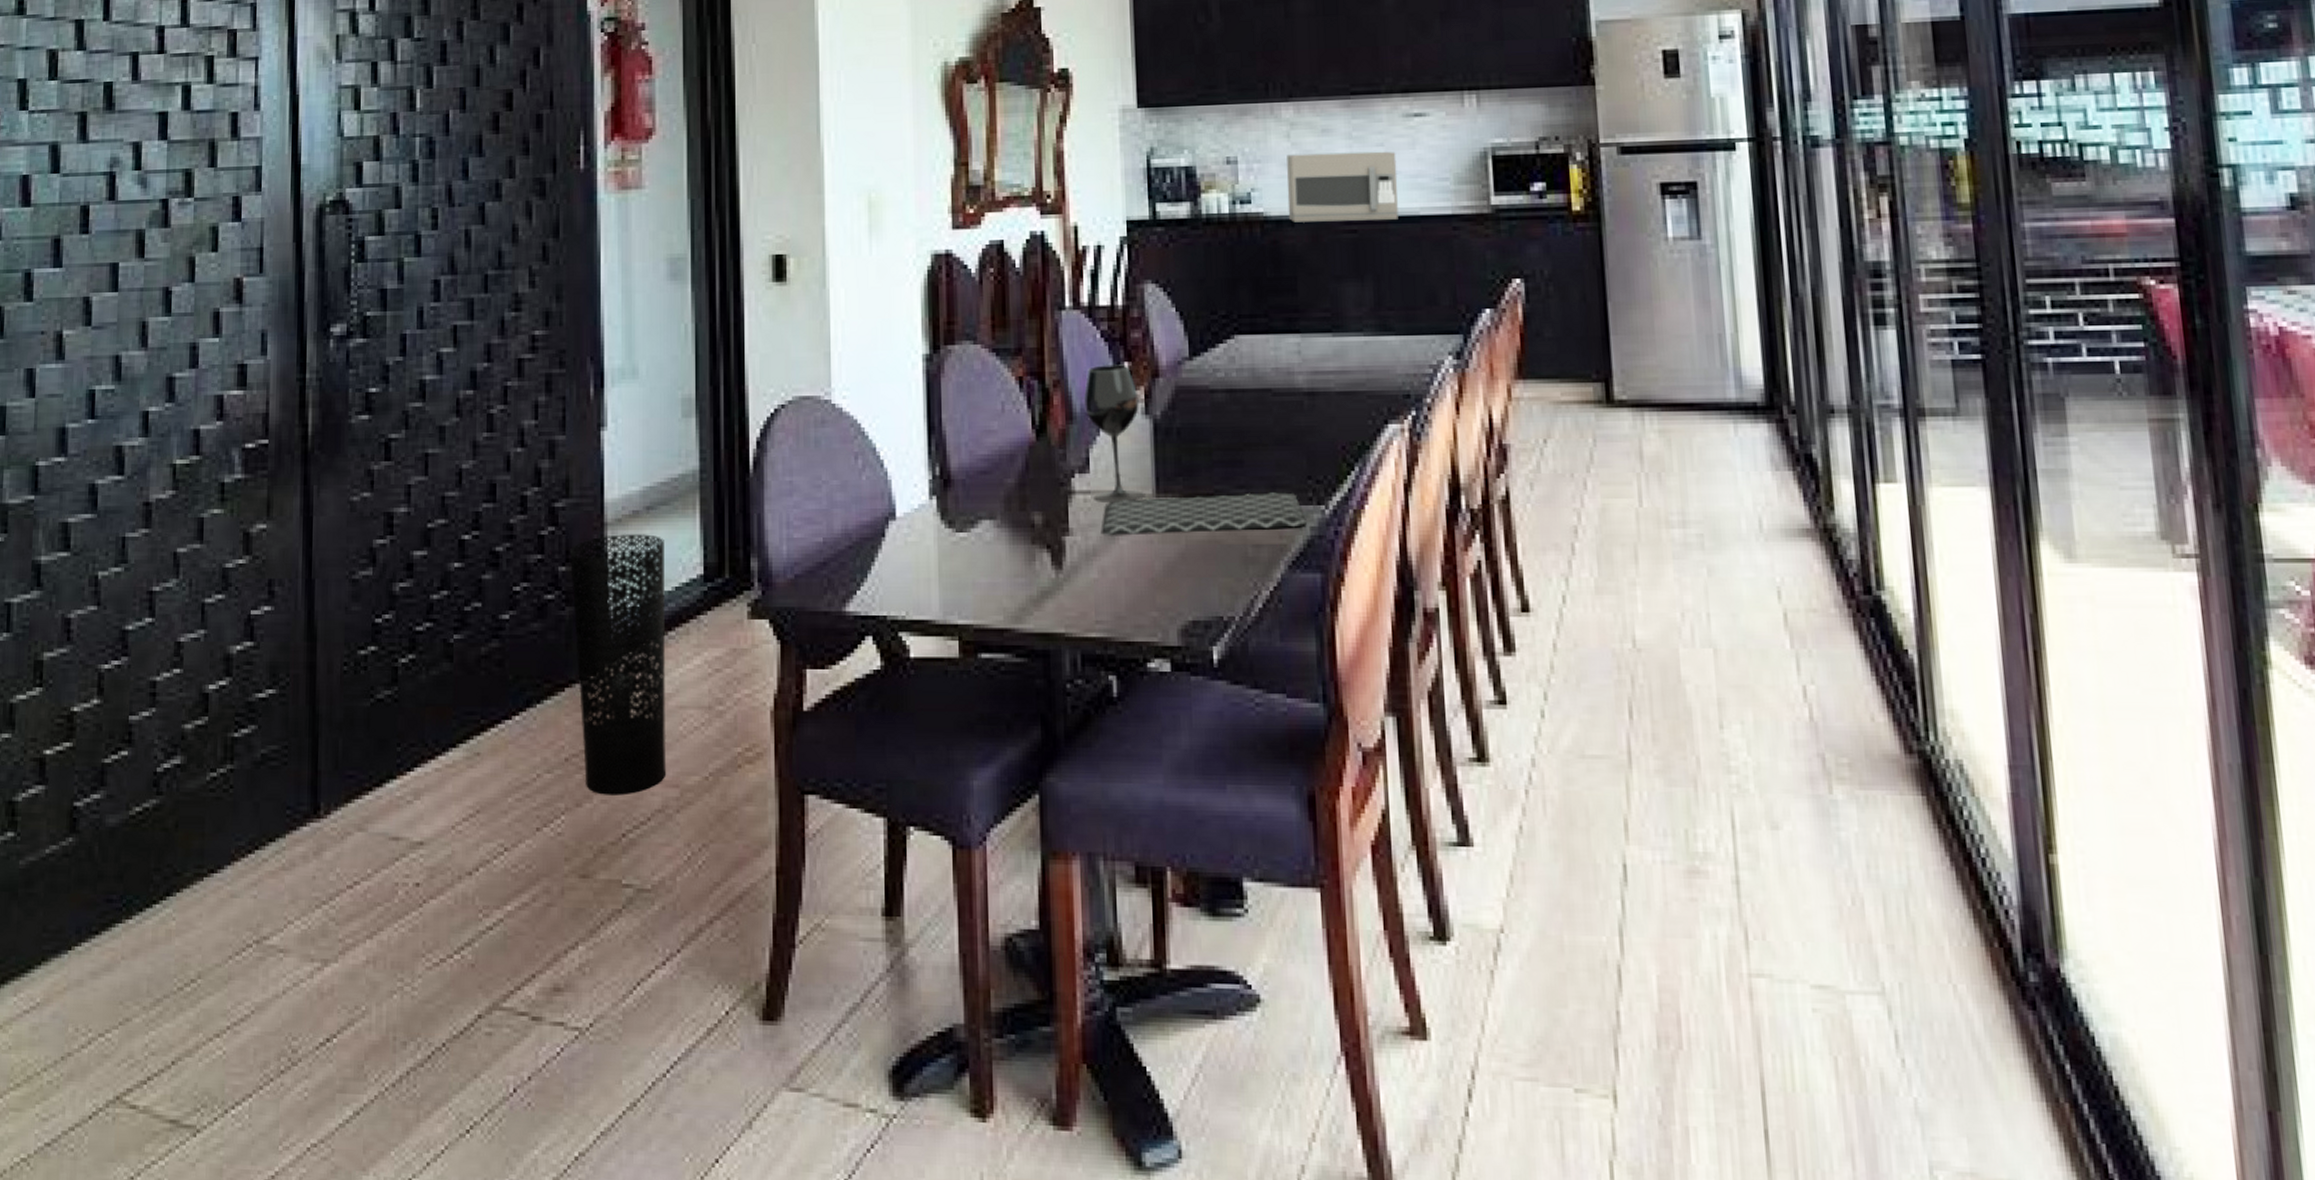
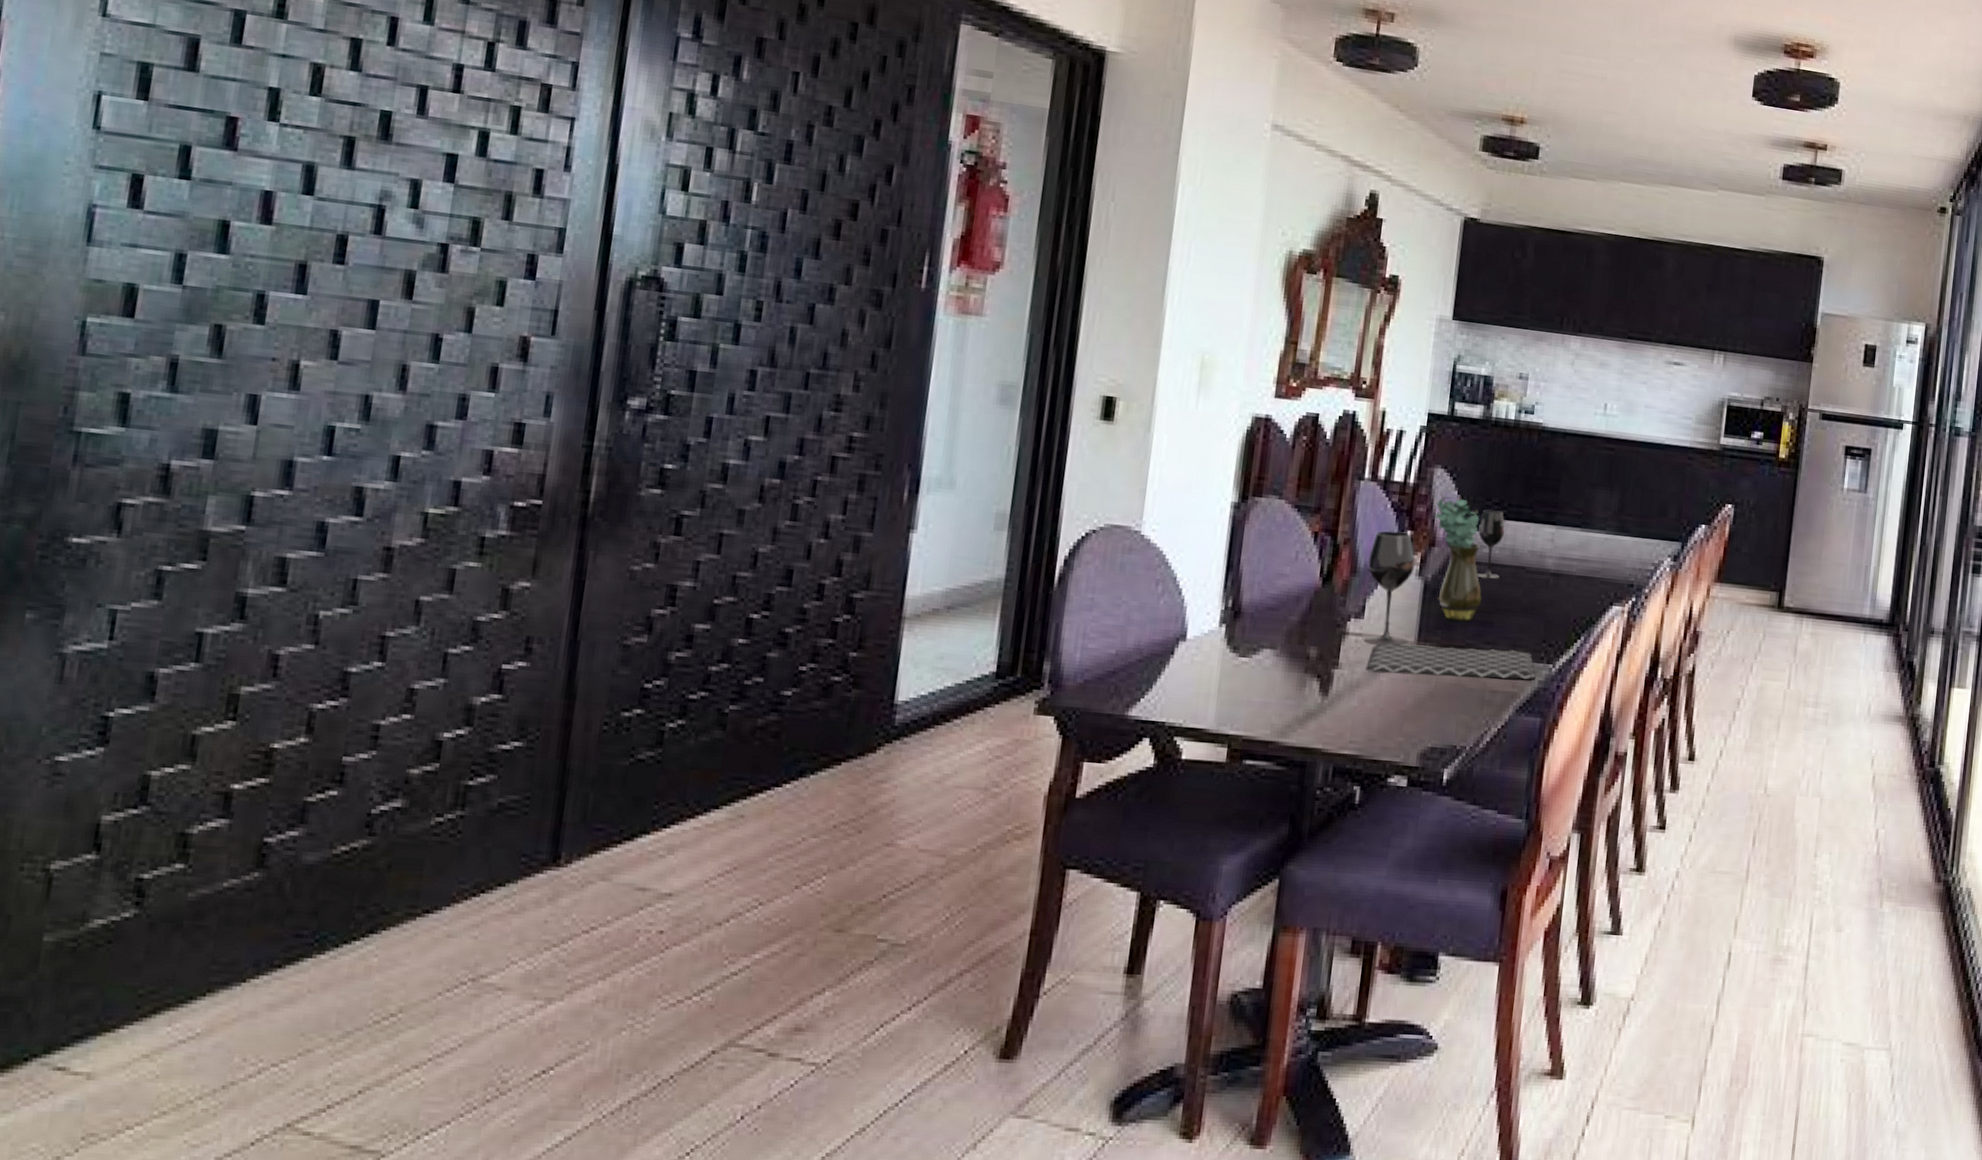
umbrella stand: present [569,534,667,795] -> none [852,628,961,861]
vase: none [1152,311,1226,466] -> present [1434,491,1483,624]
wine glass: none [1207,325,1243,409] -> present [1477,509,1506,580]
microwave: present [1286,151,1398,223] -> none [1562,379,1655,445]

